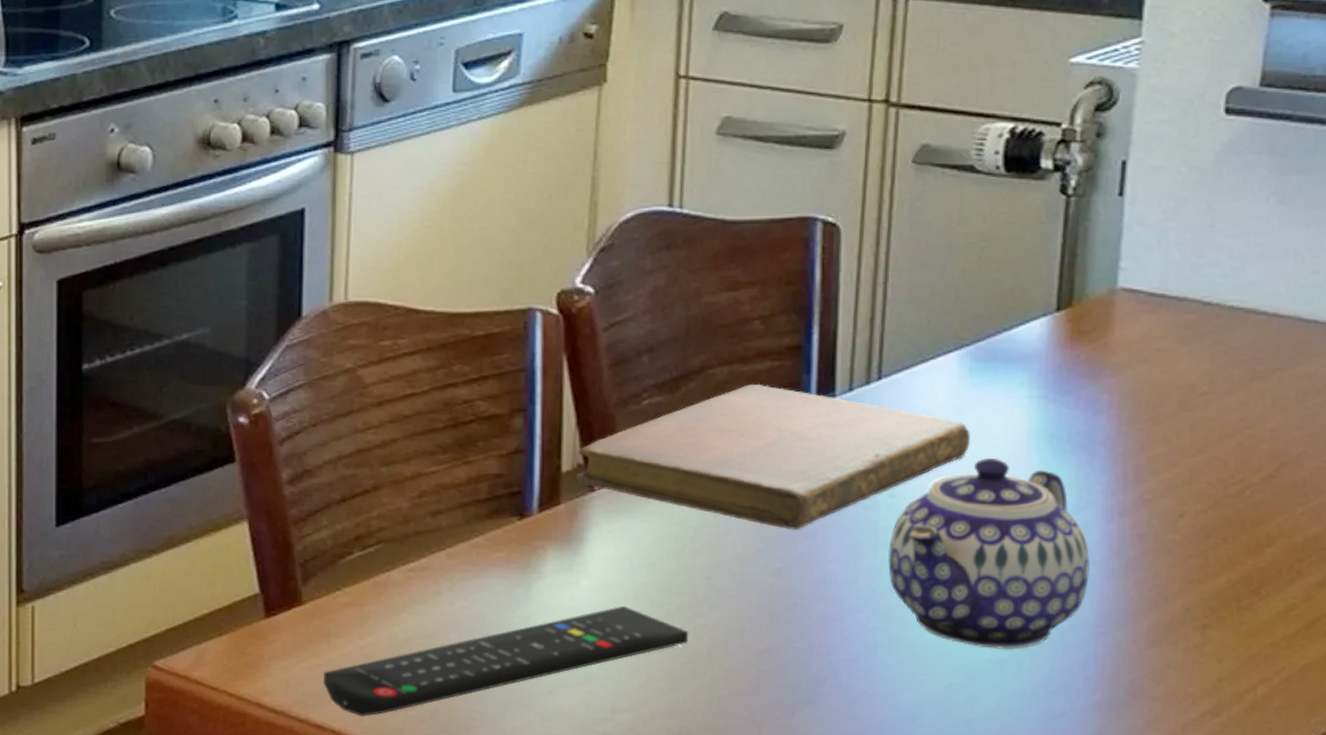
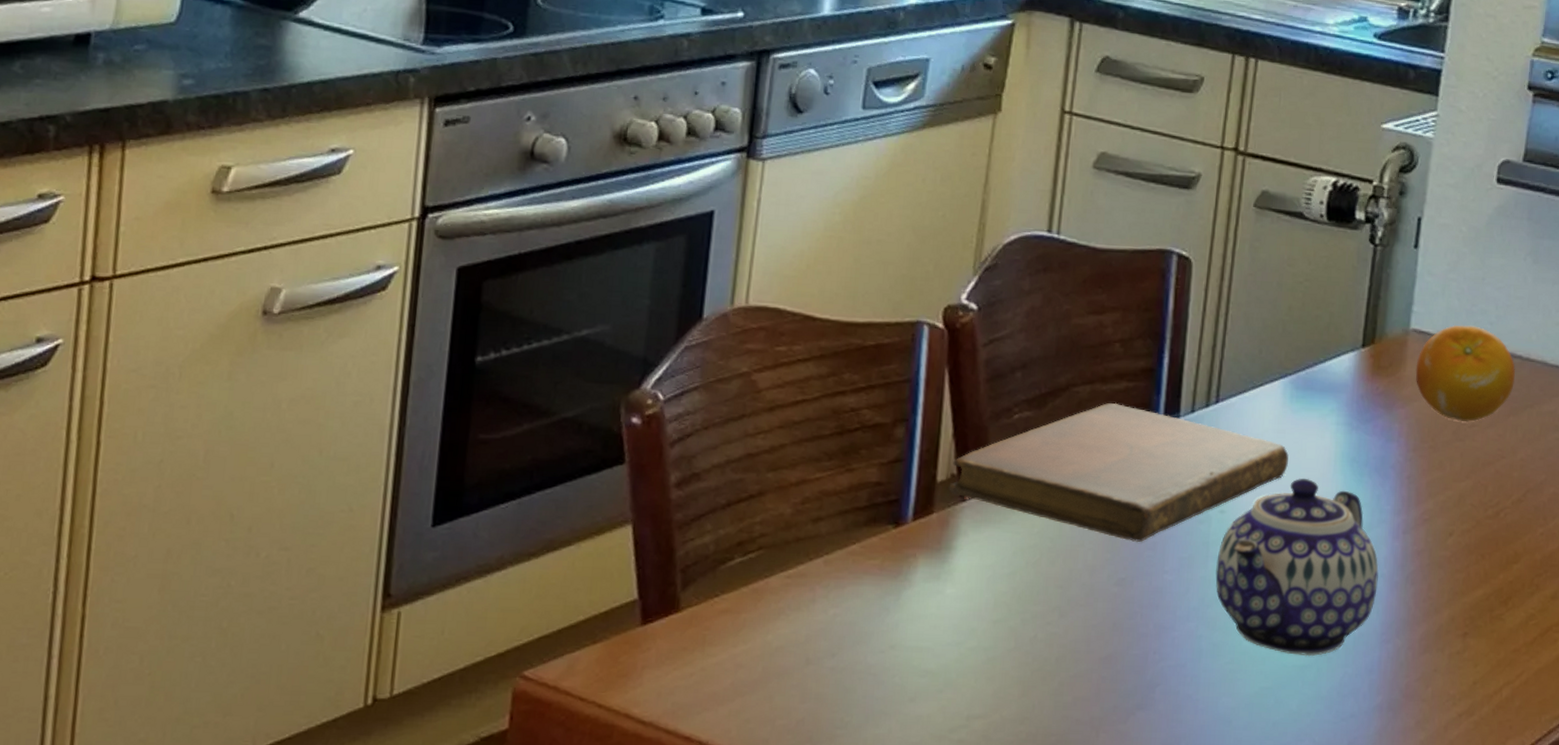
remote control: present [323,605,689,716] -> none [694,613,1041,727]
fruit: none [1127,280,1259,390] -> present [1415,324,1515,423]

